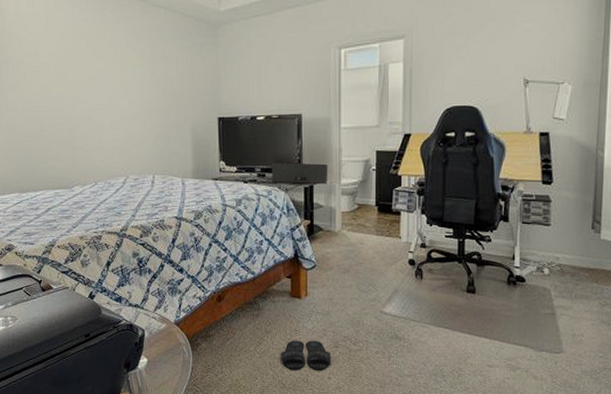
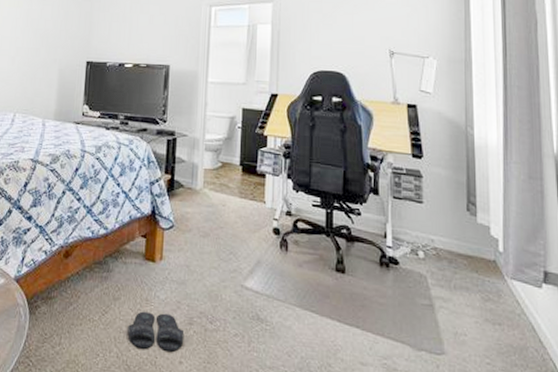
speaker: present [272,162,328,185] -> none [135,111,193,138]

